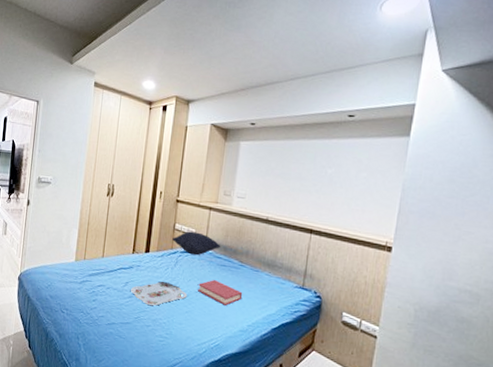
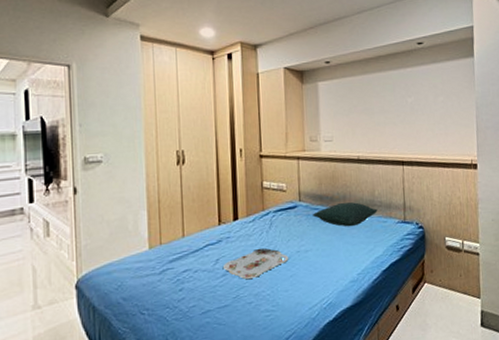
pillow: present [172,231,221,256] -> none [262,186,316,212]
hardback book: present [198,280,243,306] -> none [299,234,348,259]
pillow: none [214,256,278,281] -> present [312,202,378,227]

